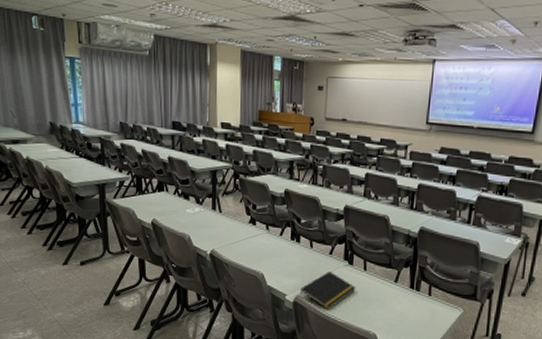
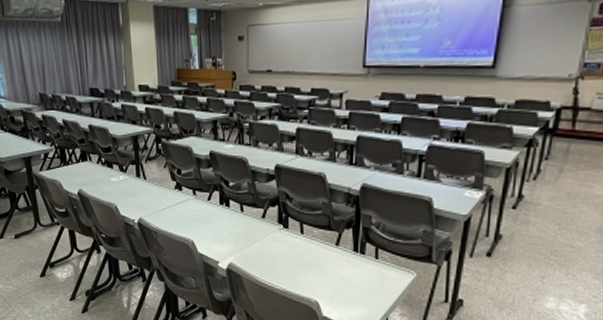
notepad: present [299,271,356,310] -> none [232,236,293,277]

